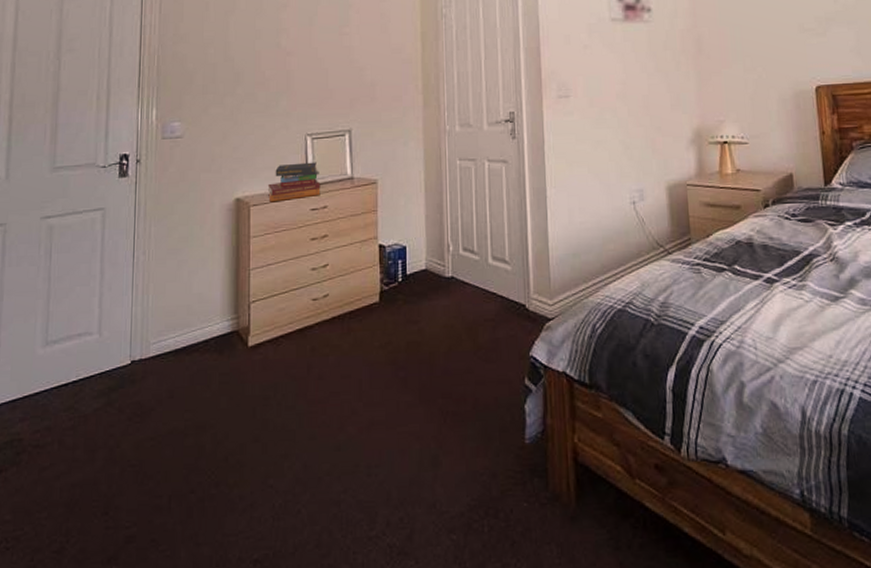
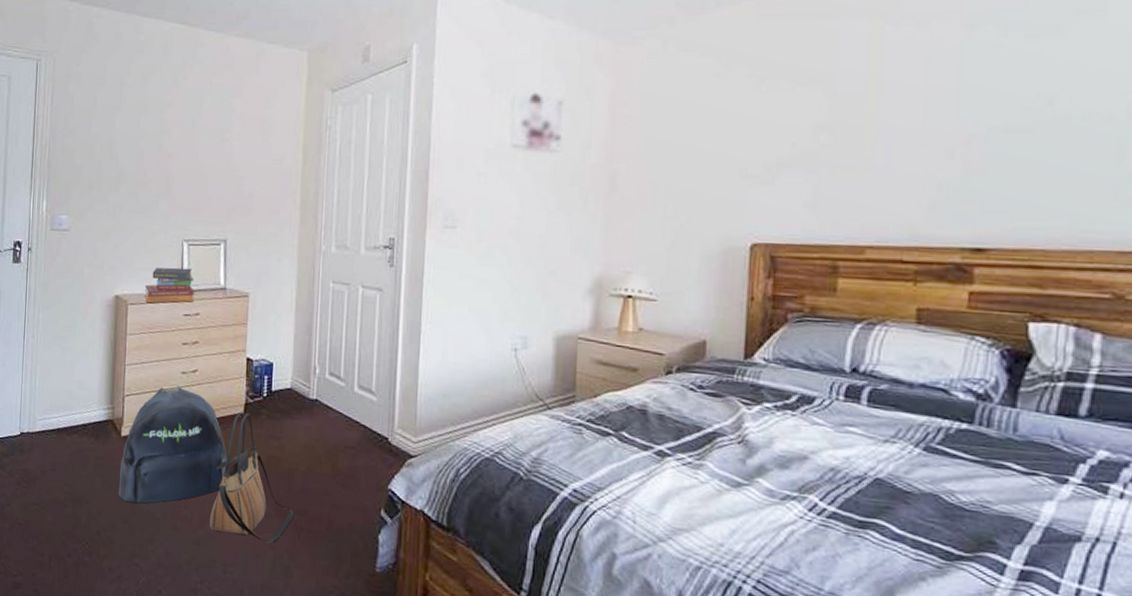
backpack: none [247,283,365,419] -> present [118,386,228,504]
tote bag: none [350,300,439,434] -> present [210,412,294,543]

